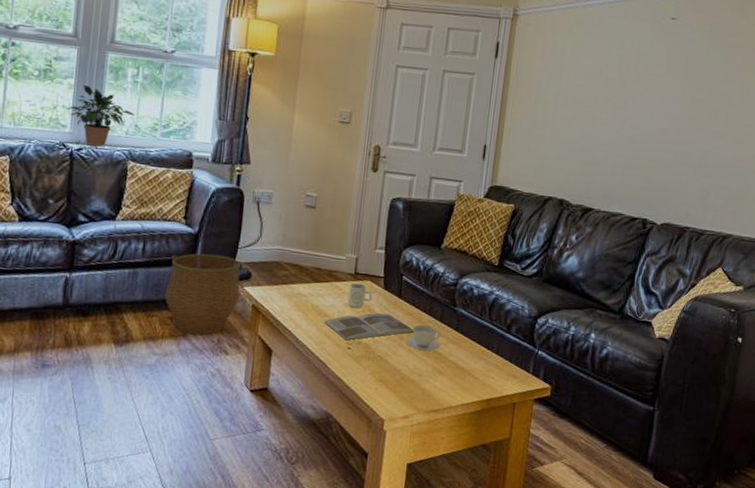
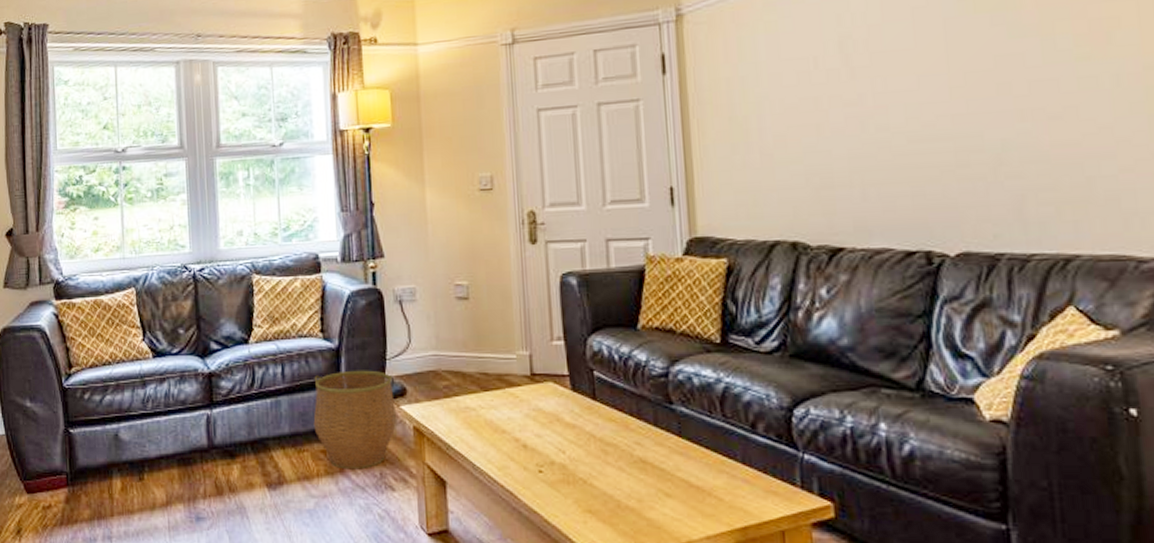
potted plant: present [68,84,134,147] -> none [184,197,251,264]
magazine: present [323,312,415,341] -> none [502,421,622,462]
mug: present [347,283,372,308] -> none [527,386,558,418]
teacup: present [406,325,442,351] -> none [613,433,661,466]

